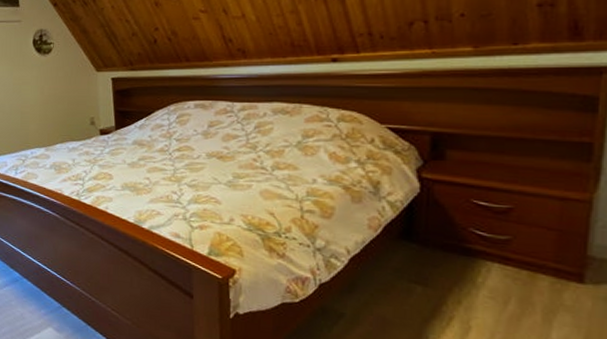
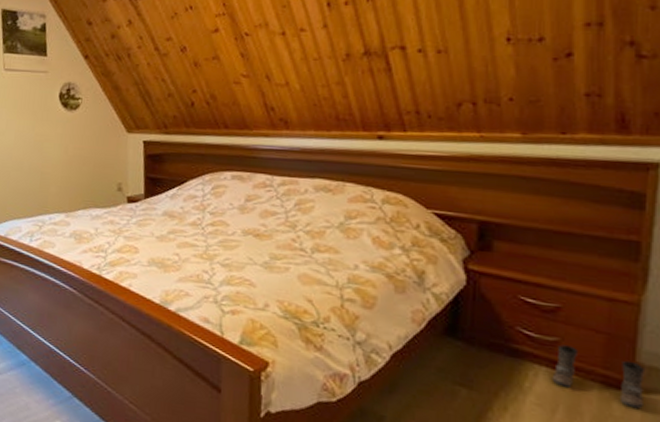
boots: none [504,242,597,299] -> present [551,344,646,410]

